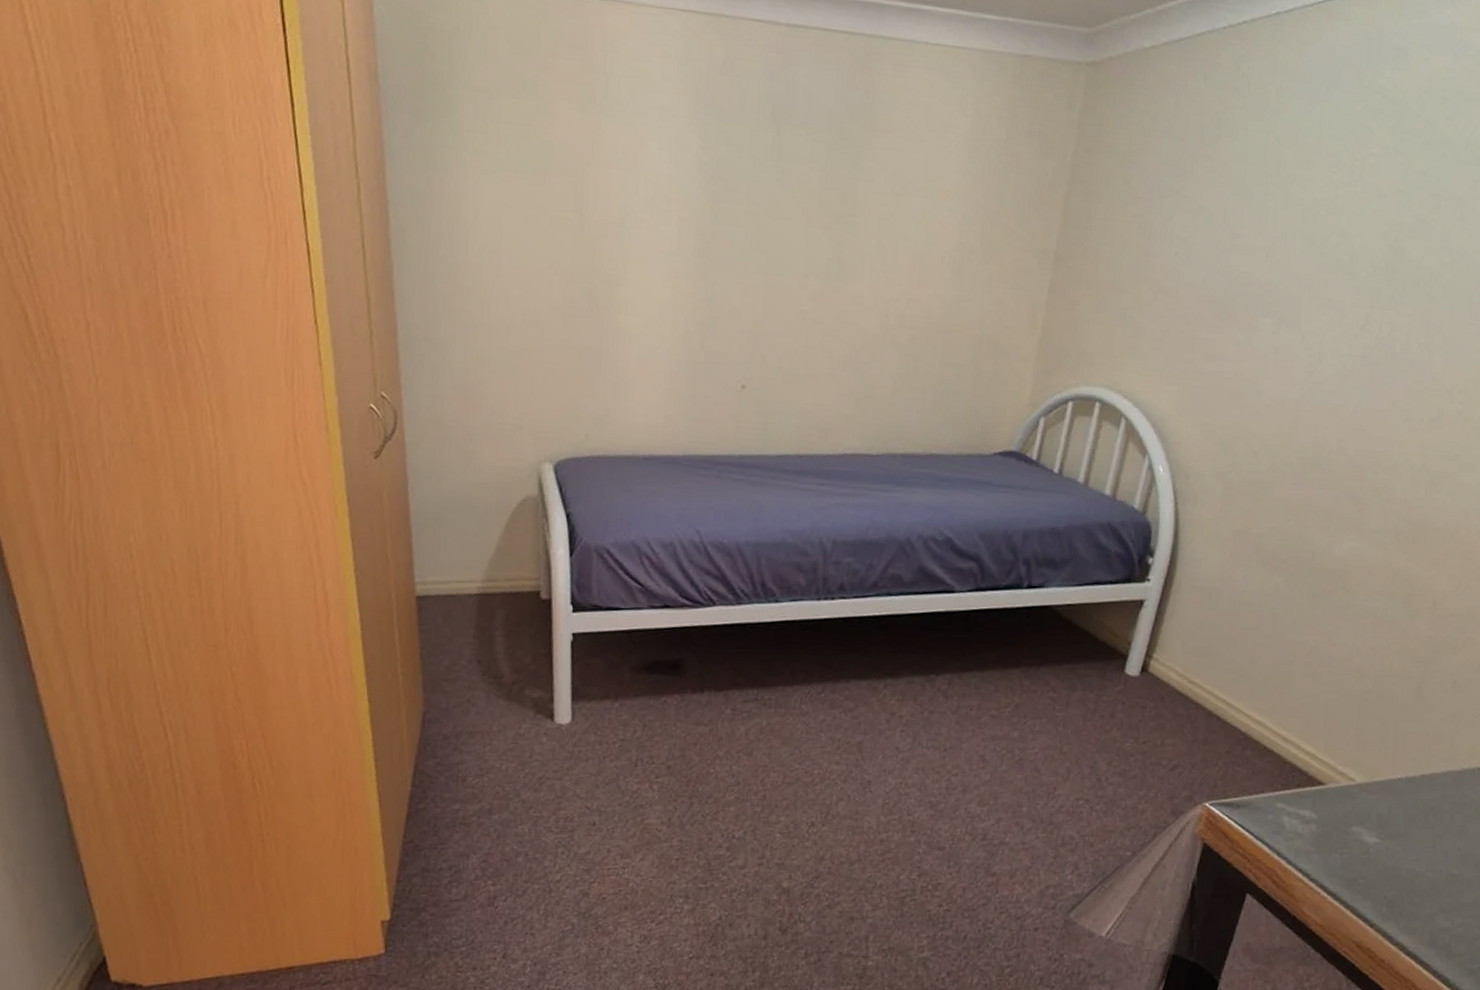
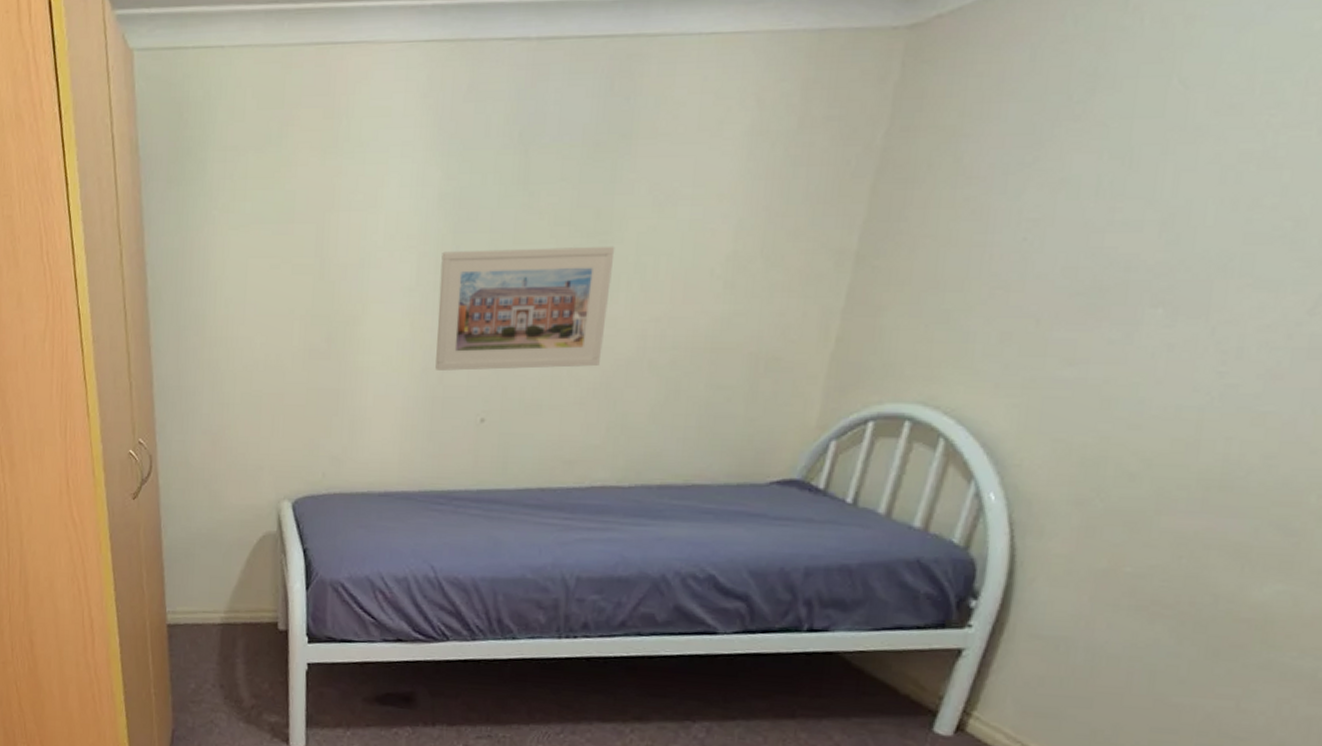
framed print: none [697,218,860,340] -> present [435,246,615,371]

